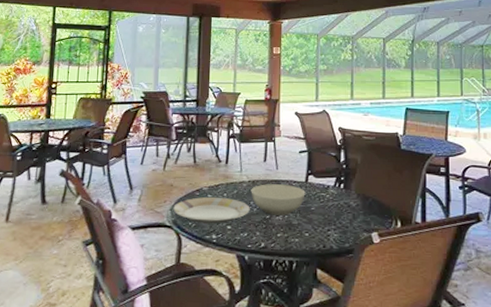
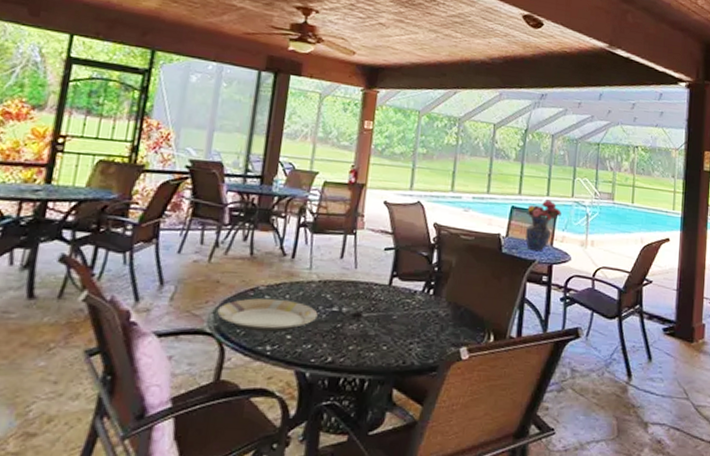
bowl: present [251,184,306,216] -> none [320,285,388,325]
flower arrangement: none [420,100,453,146] -> present [525,199,562,252]

